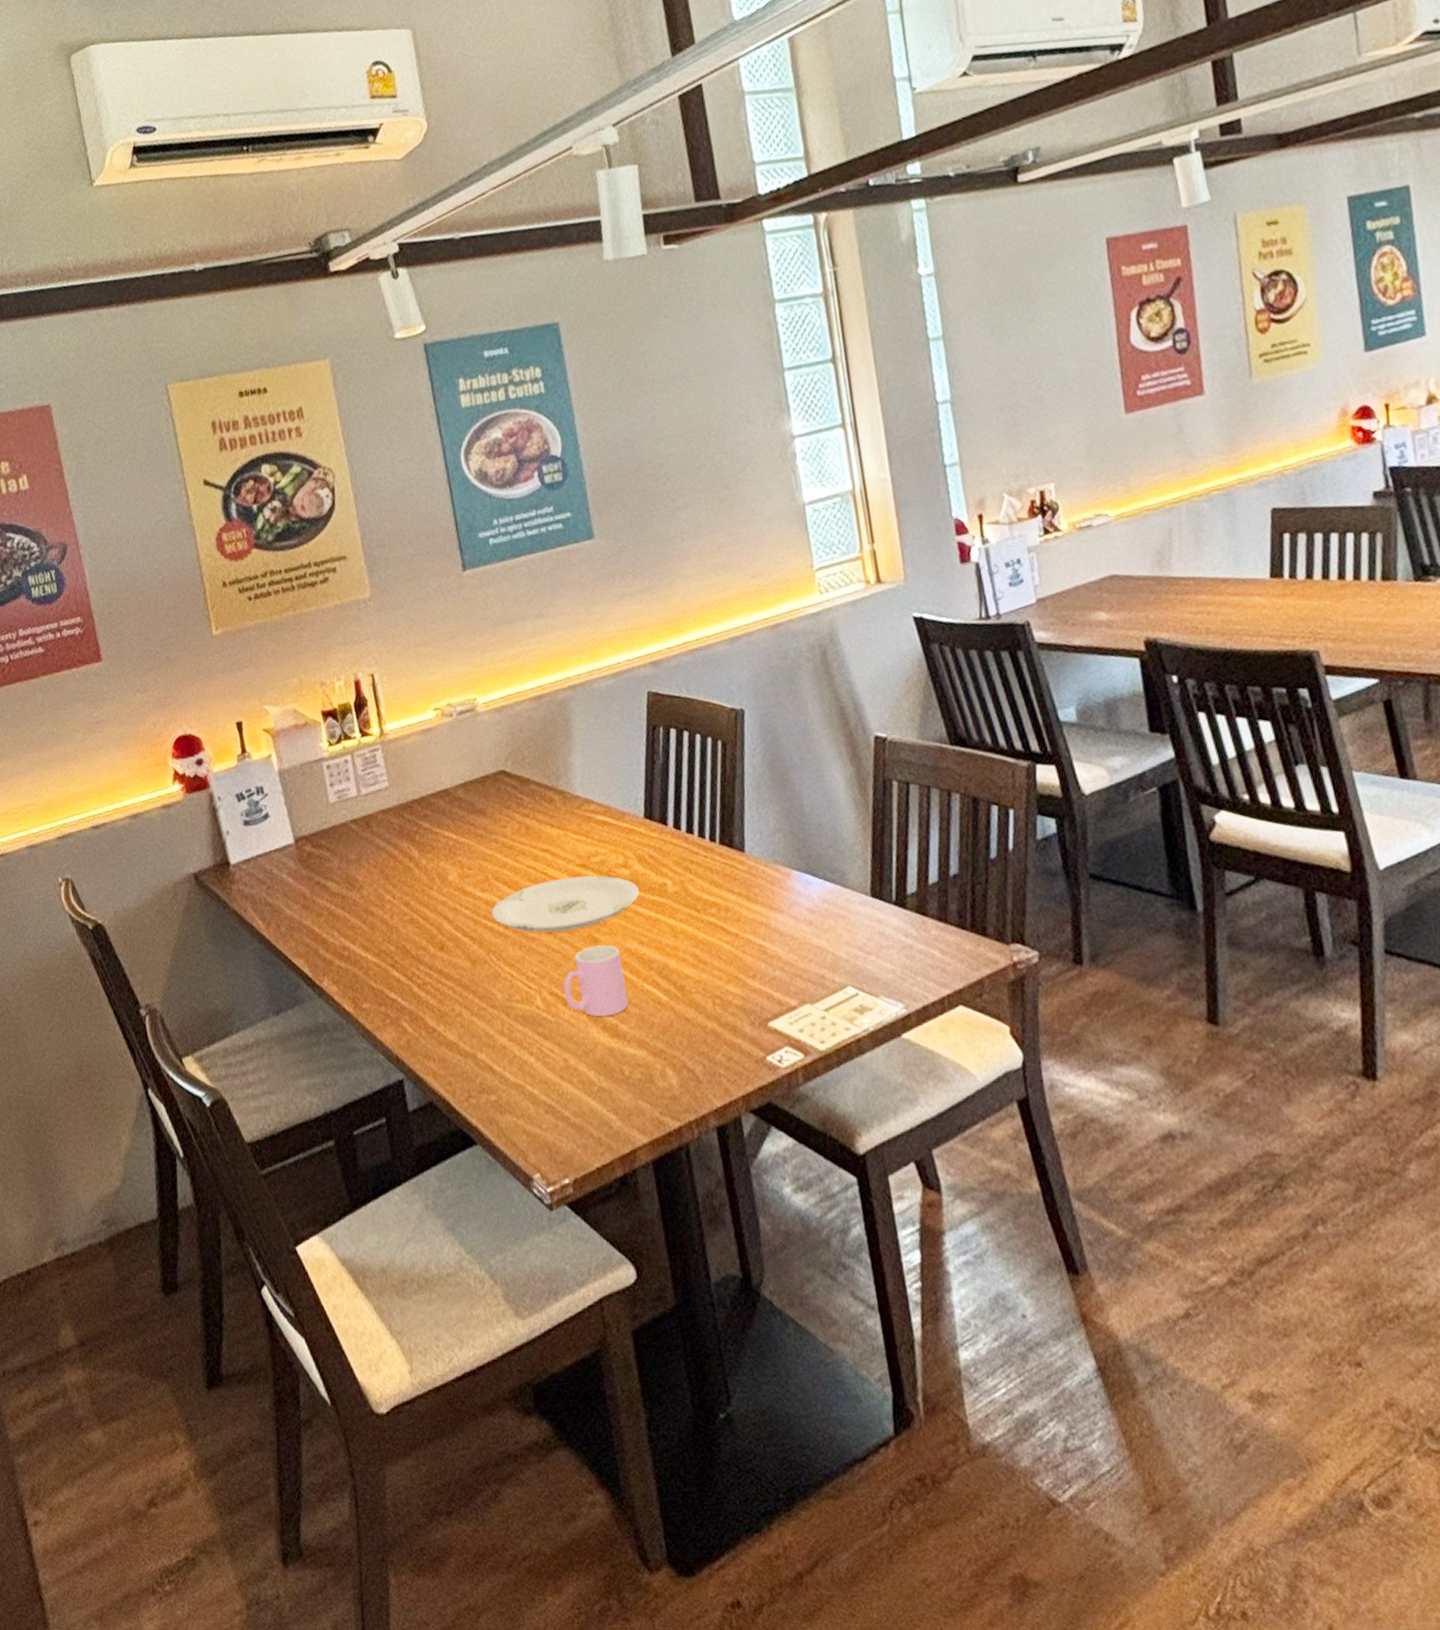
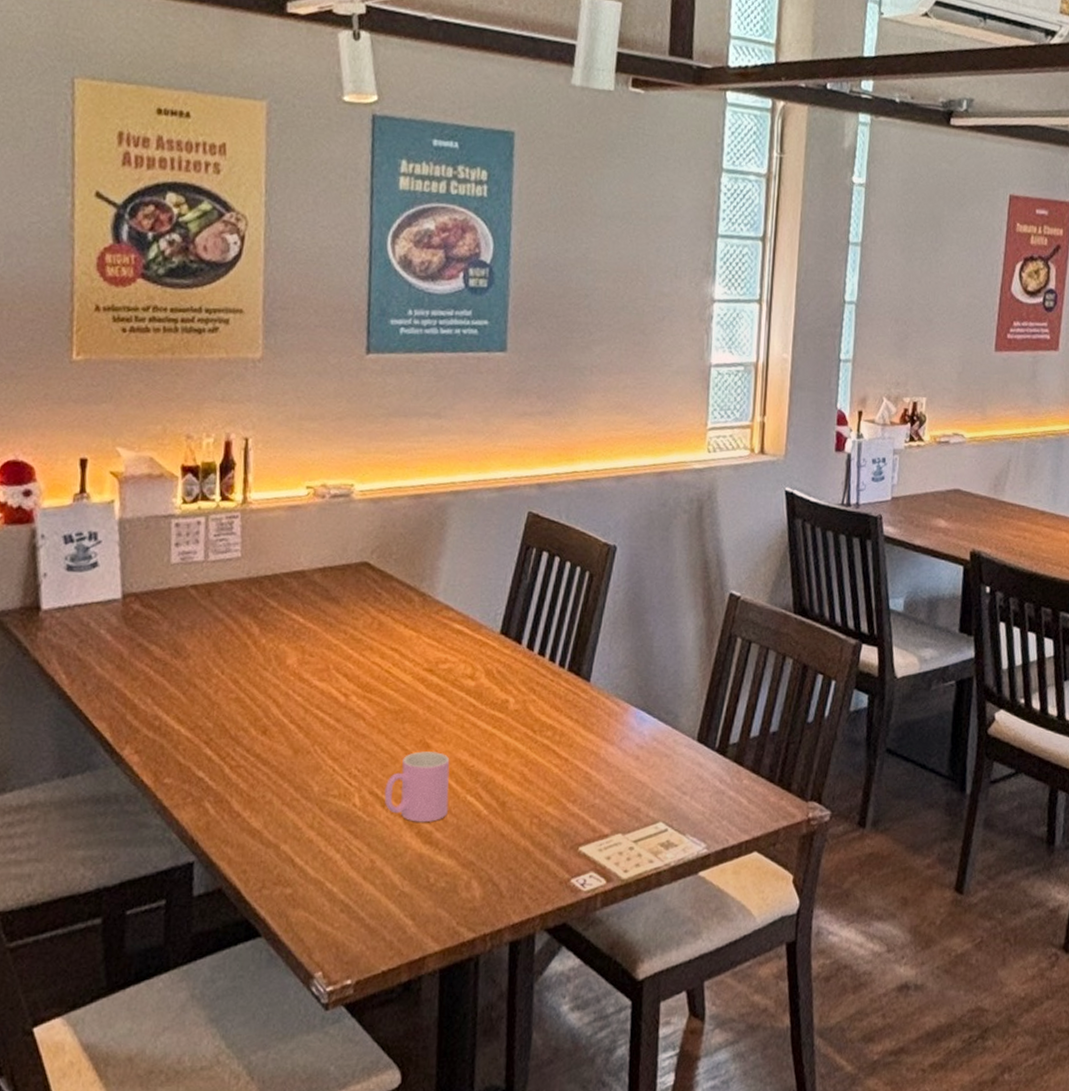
plate: present [491,875,639,933] -> none [325,679,481,734]

